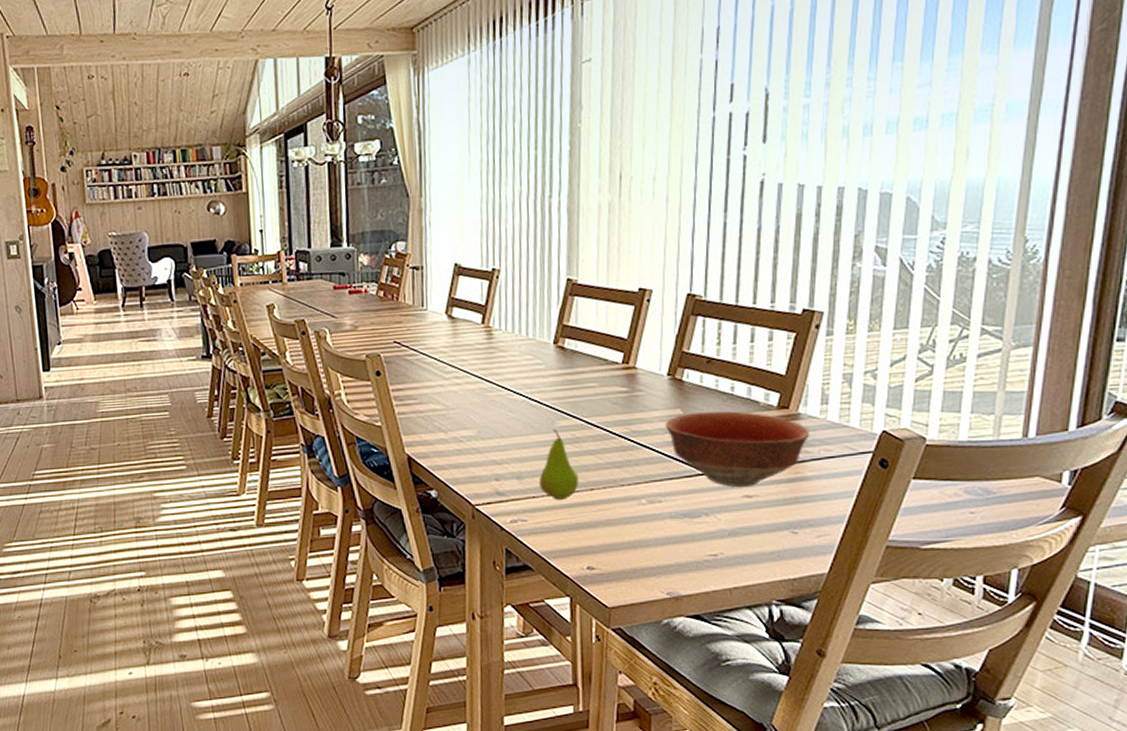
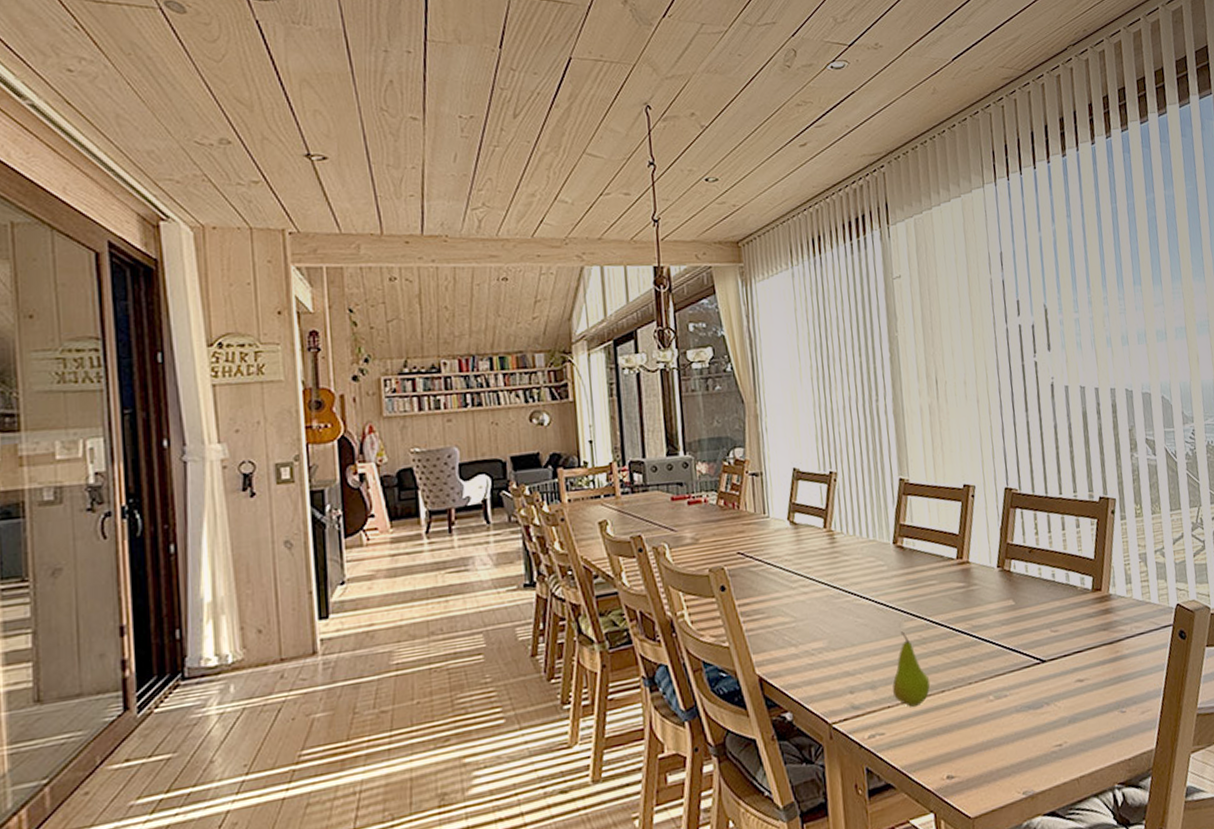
bowl: present [665,411,810,488] -> none [1001,597,1122,673]

